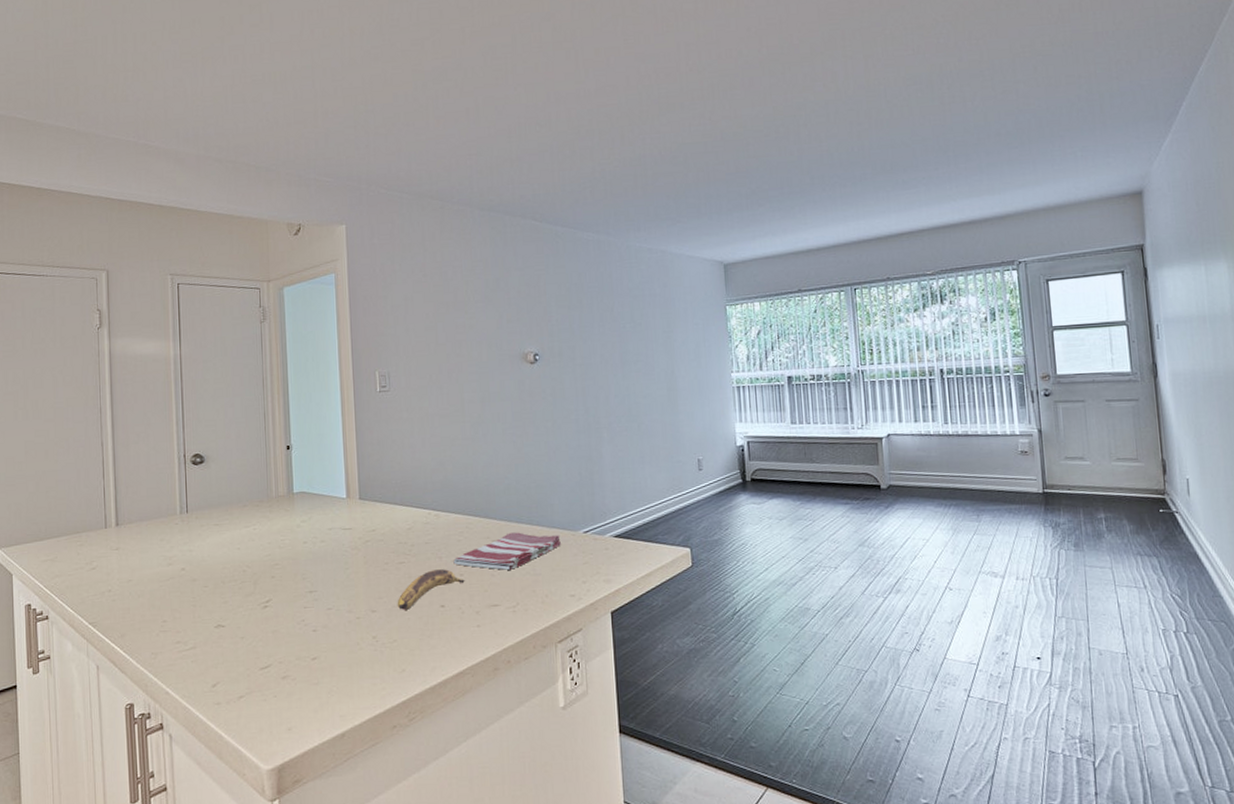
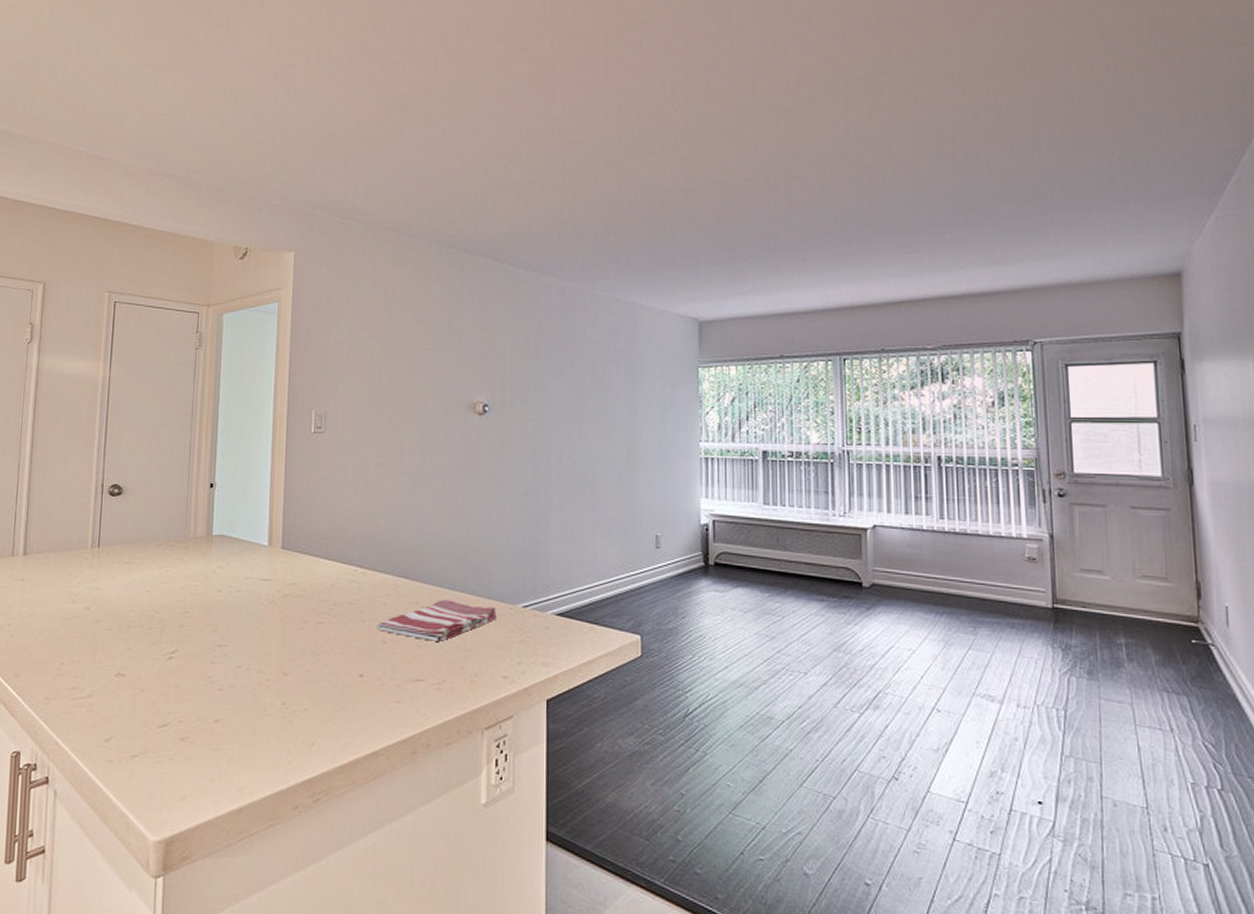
banana: present [397,569,465,610] -> none [312,634,388,676]

